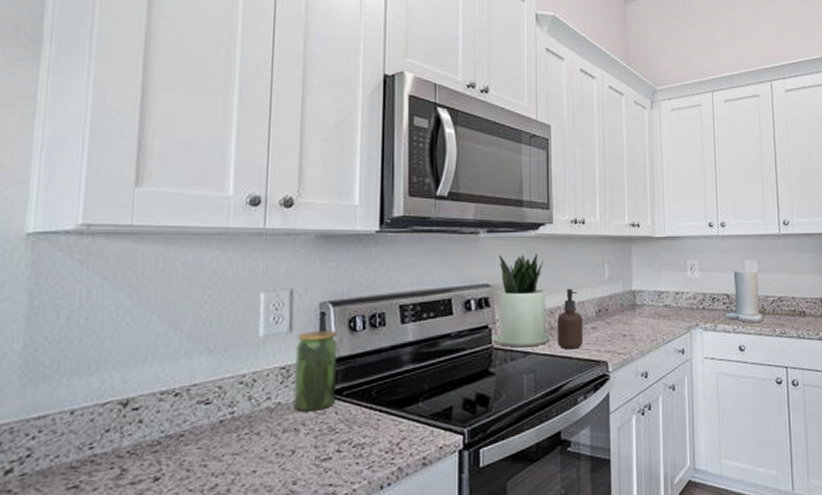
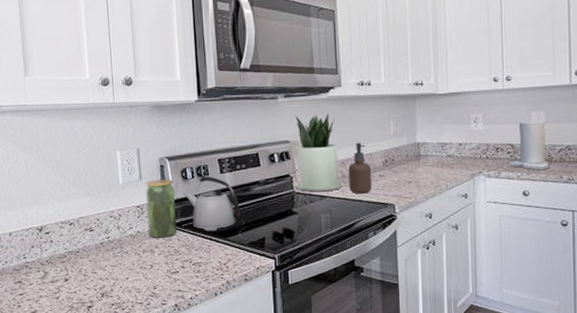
kettle: none [349,326,424,401] -> present [183,176,241,232]

